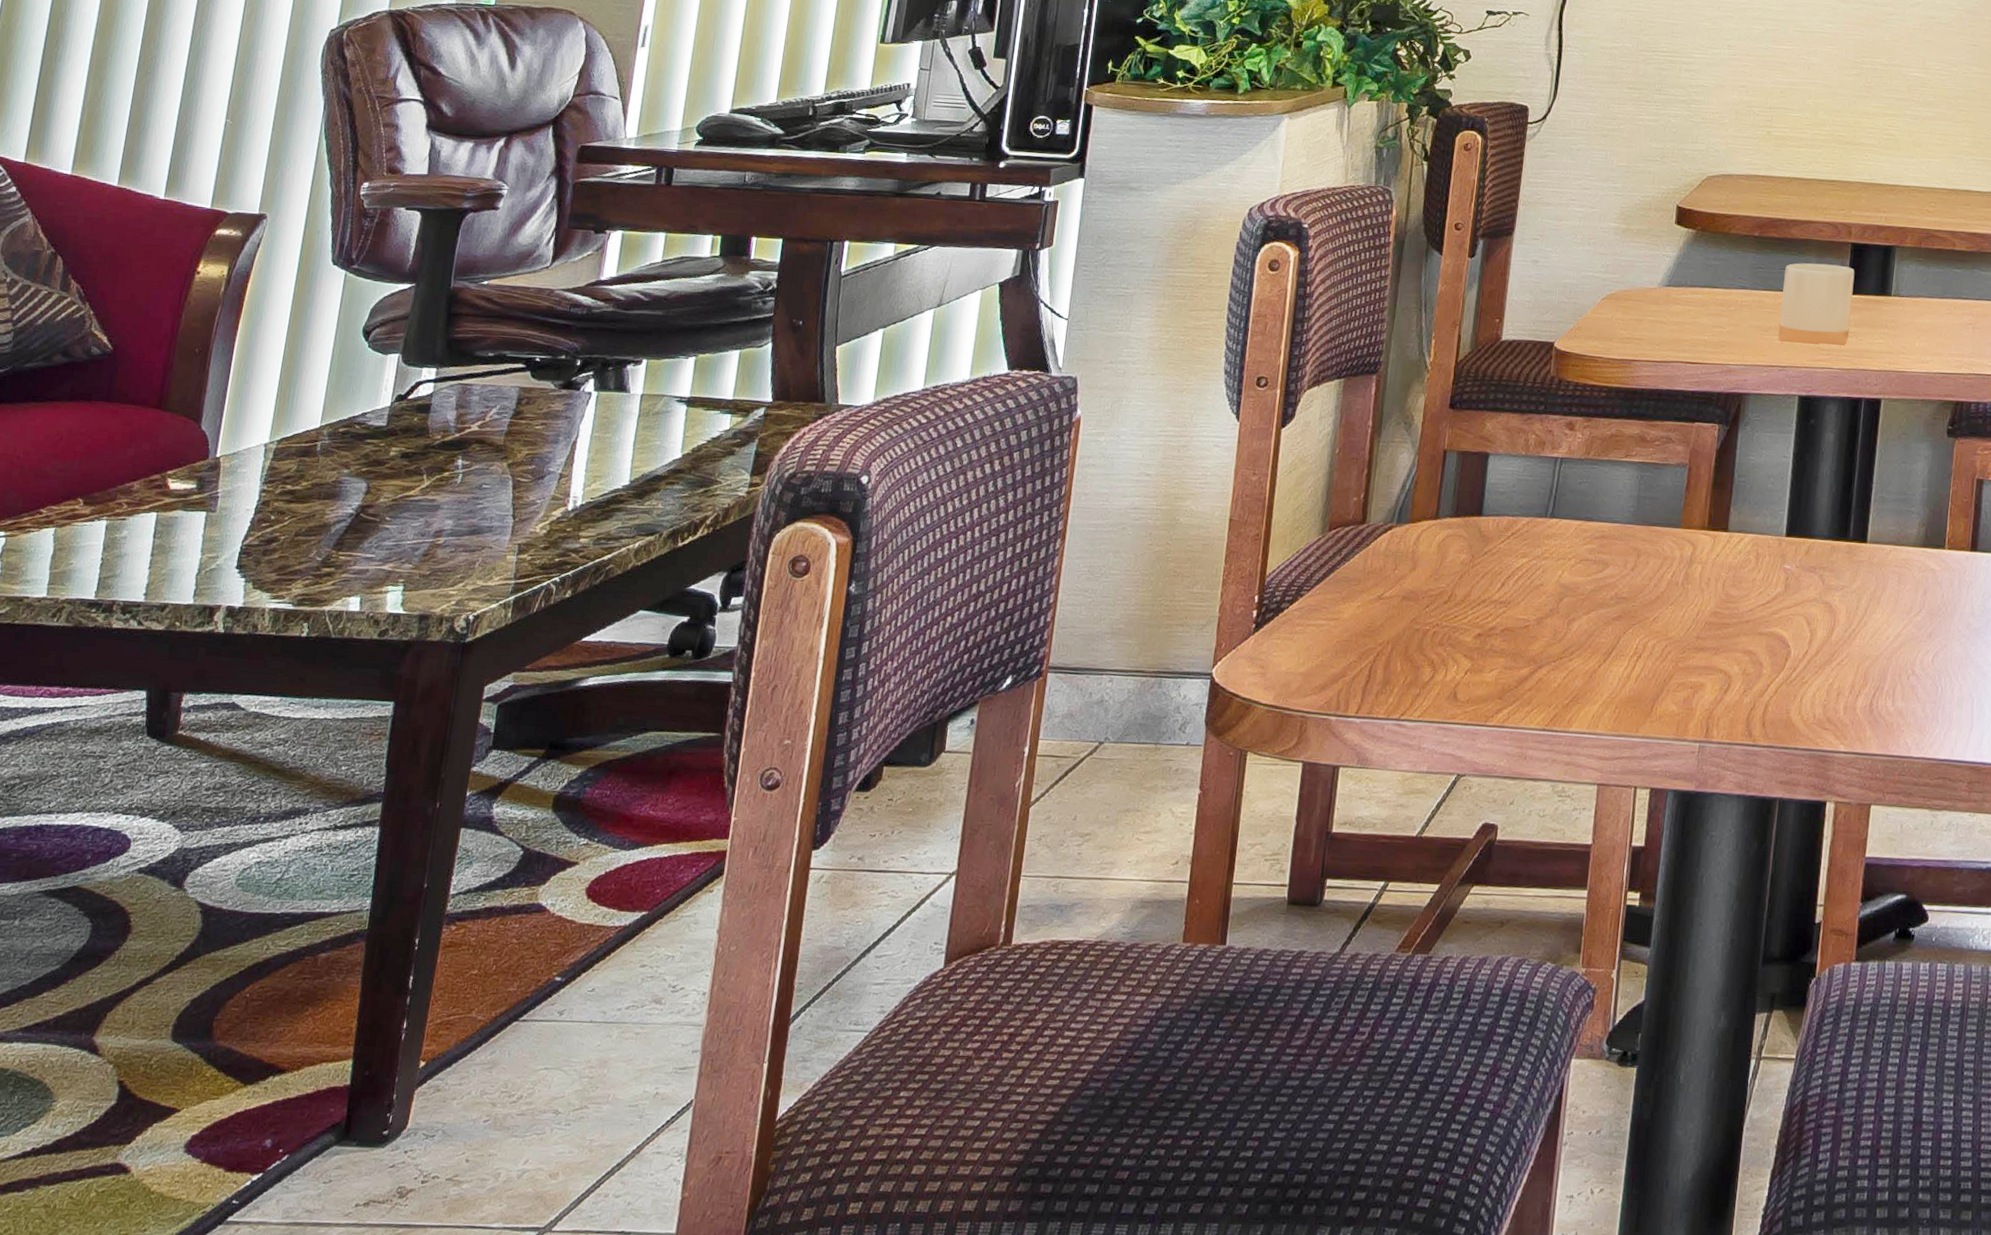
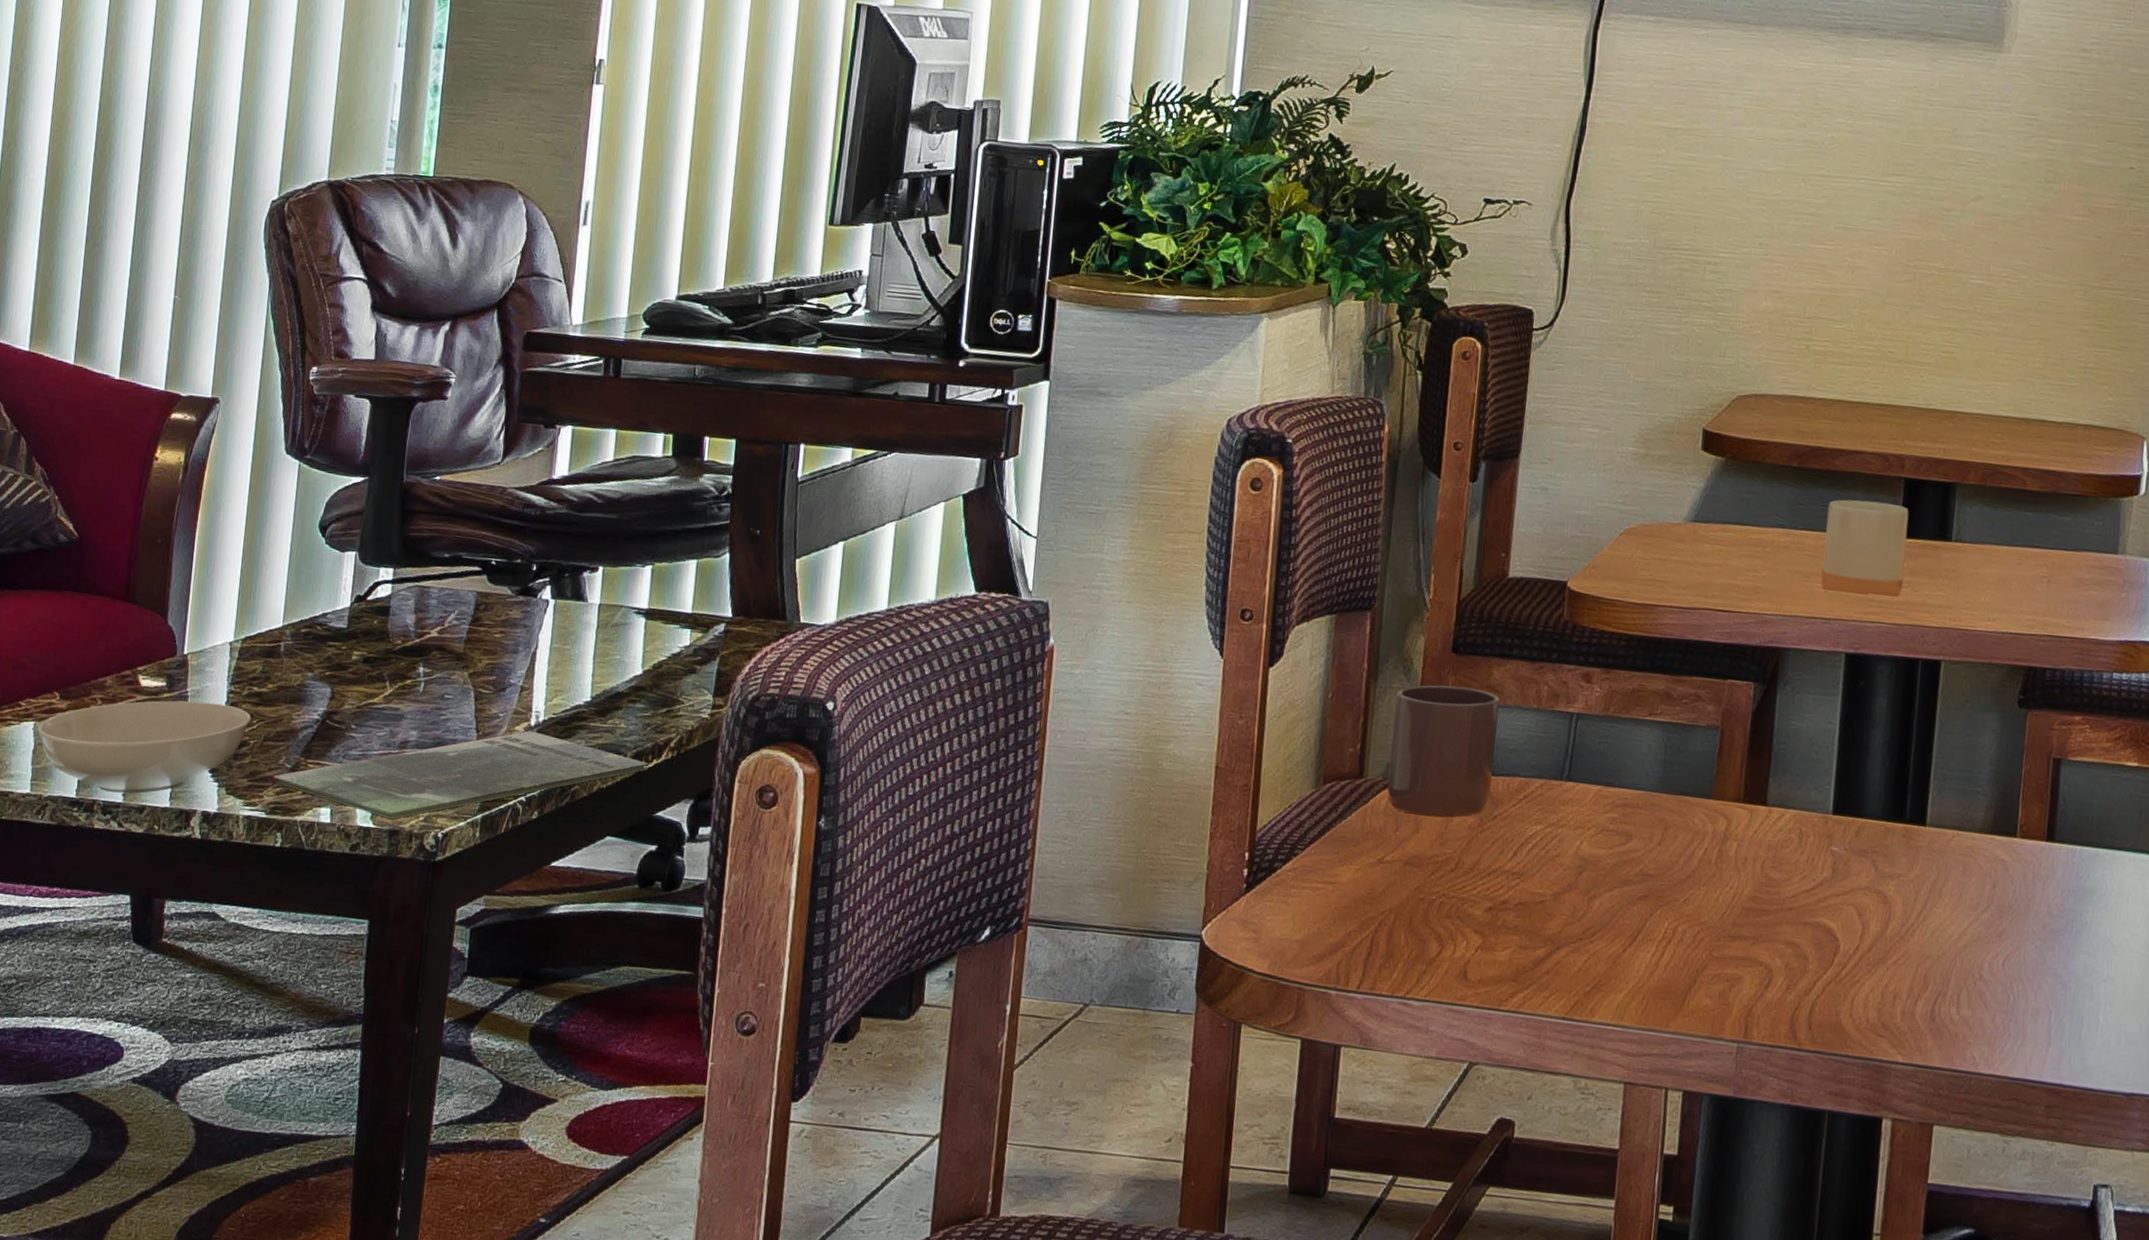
bowl: none [57,501,284,593] -> present [37,700,252,794]
magazine: none [301,515,684,606] -> present [272,730,649,820]
mug: none [1387,438,1492,556] -> present [1387,685,1500,818]

